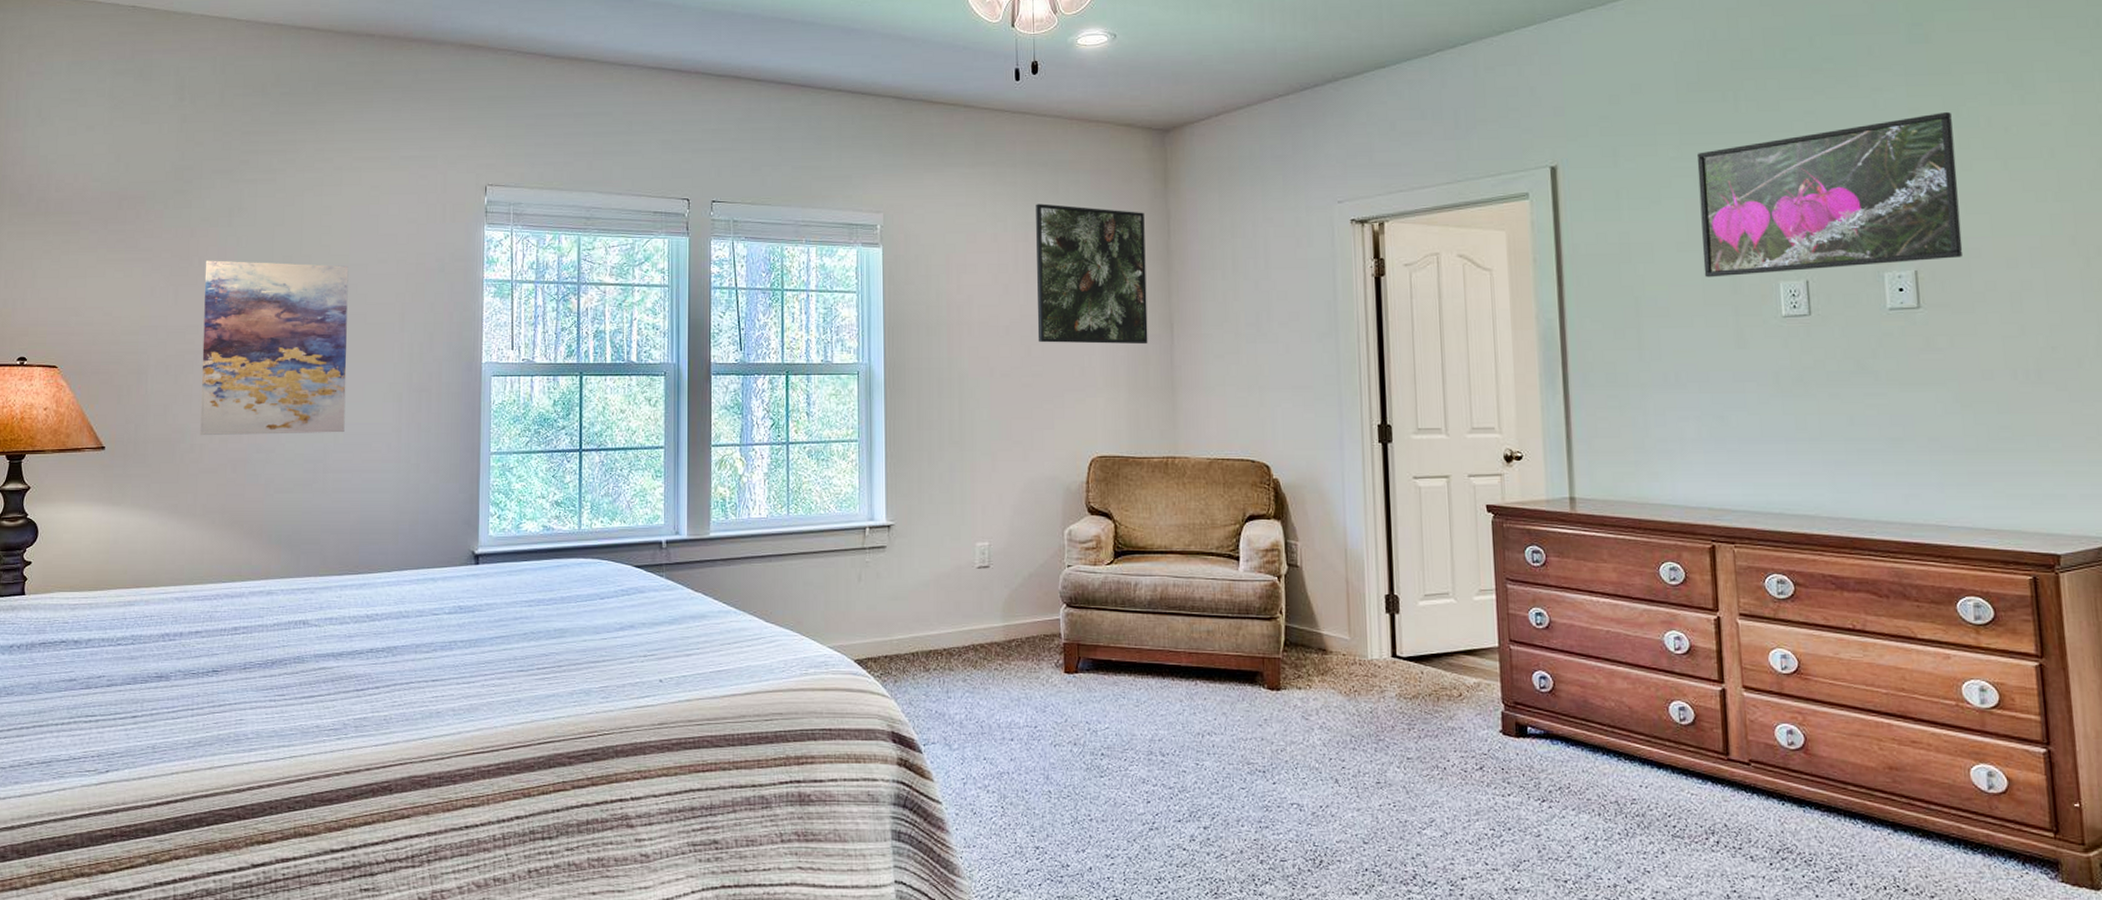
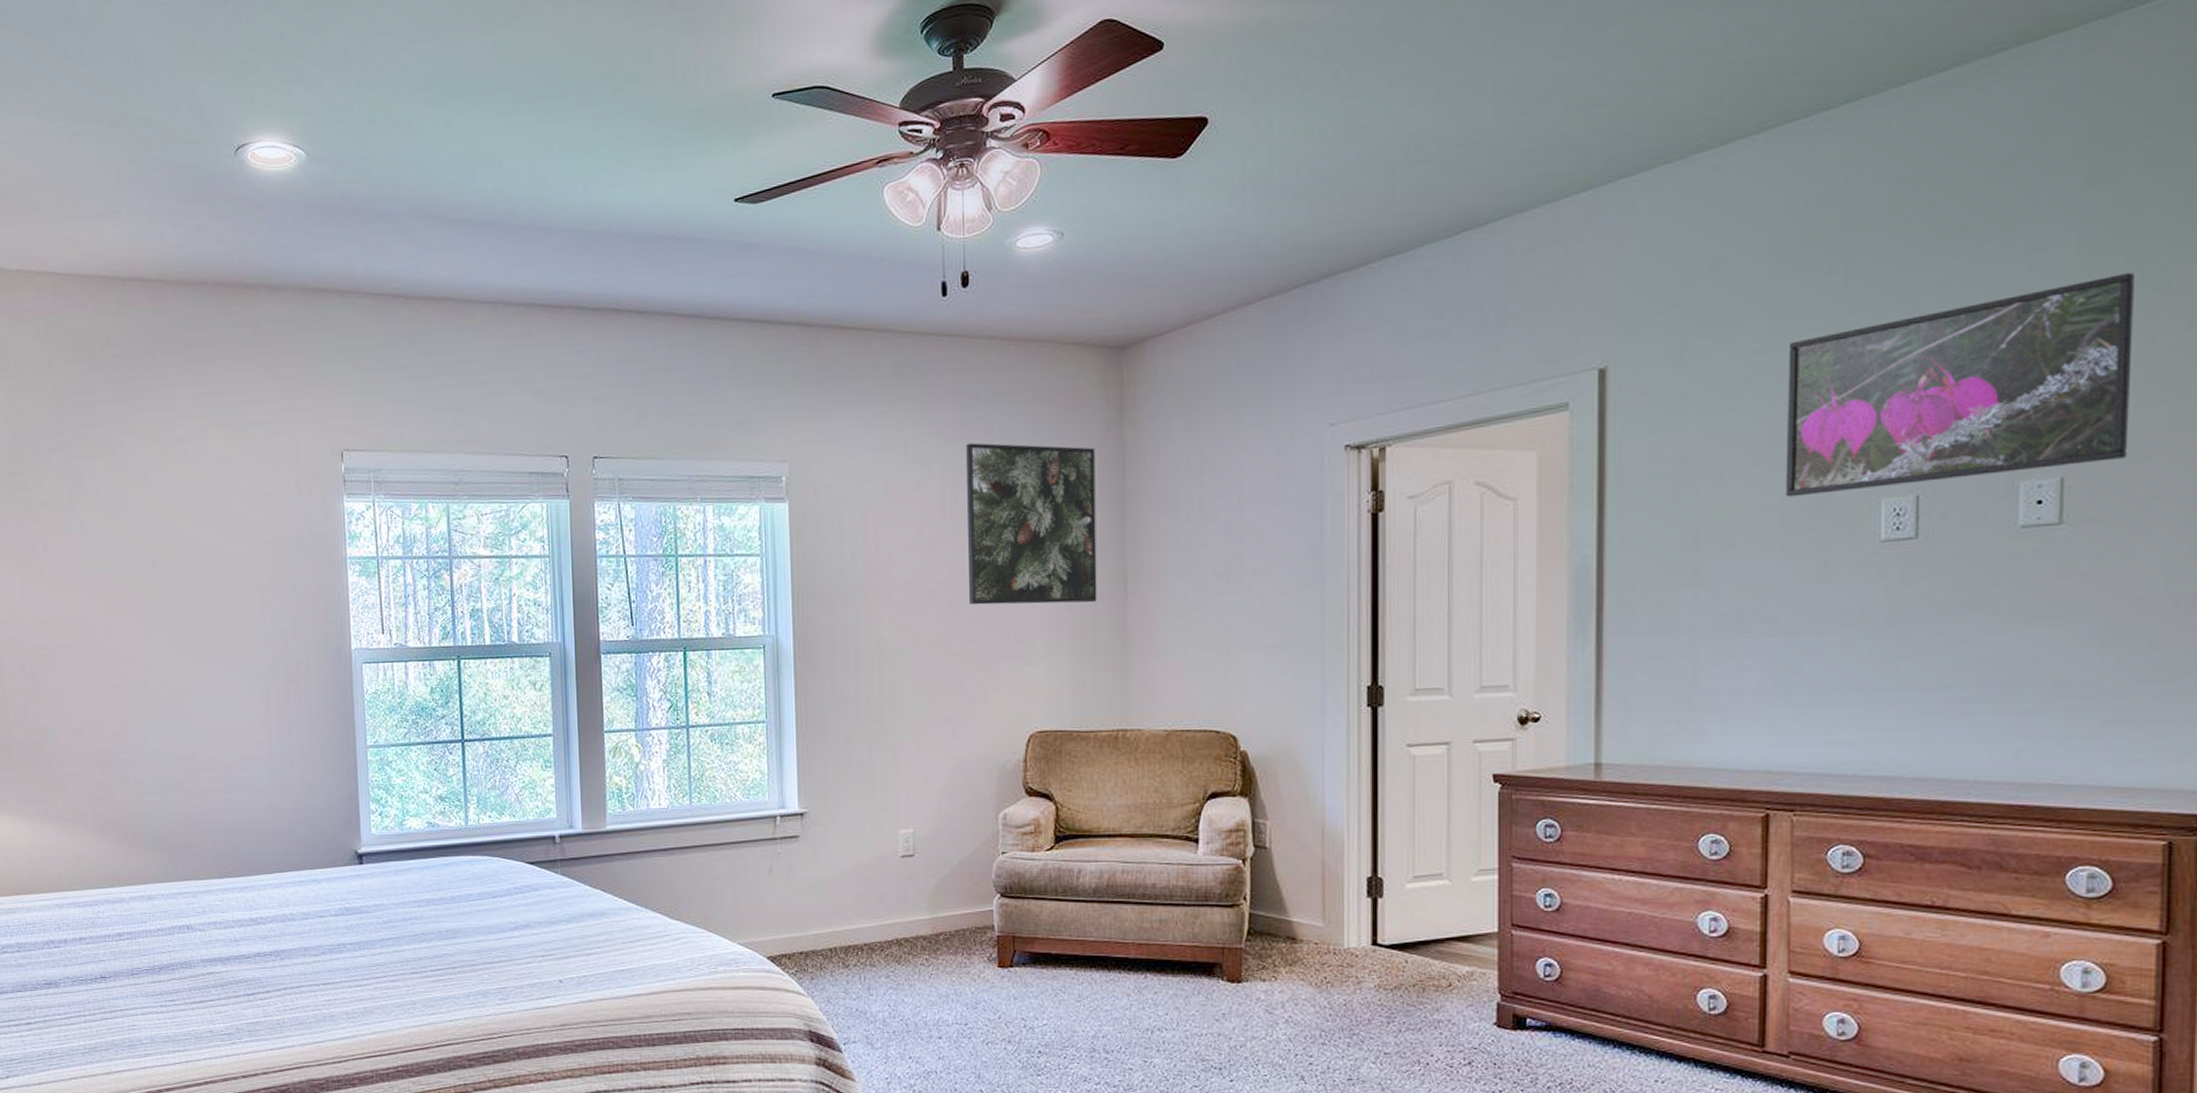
wall art: present [200,260,349,435] -> none [50,547,212,736]

